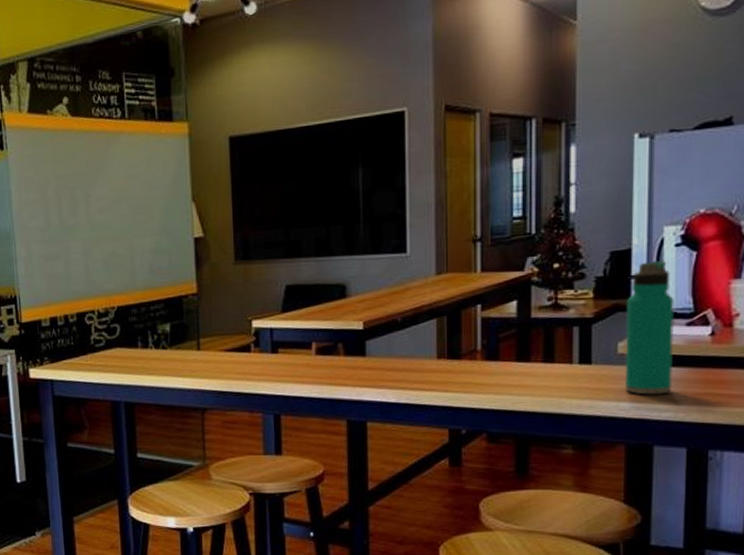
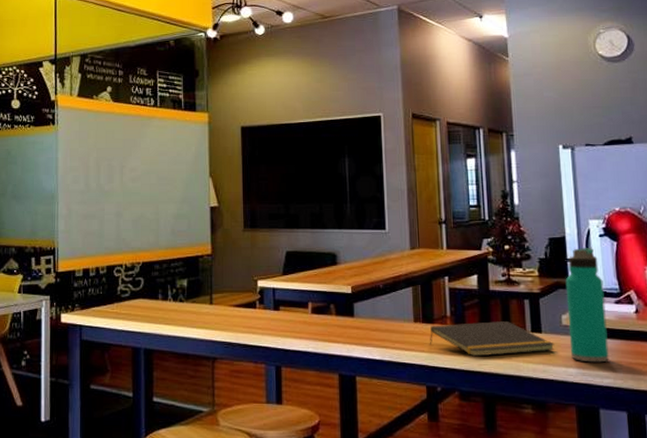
notepad: none [454,353,606,395] -> present [429,321,555,357]

